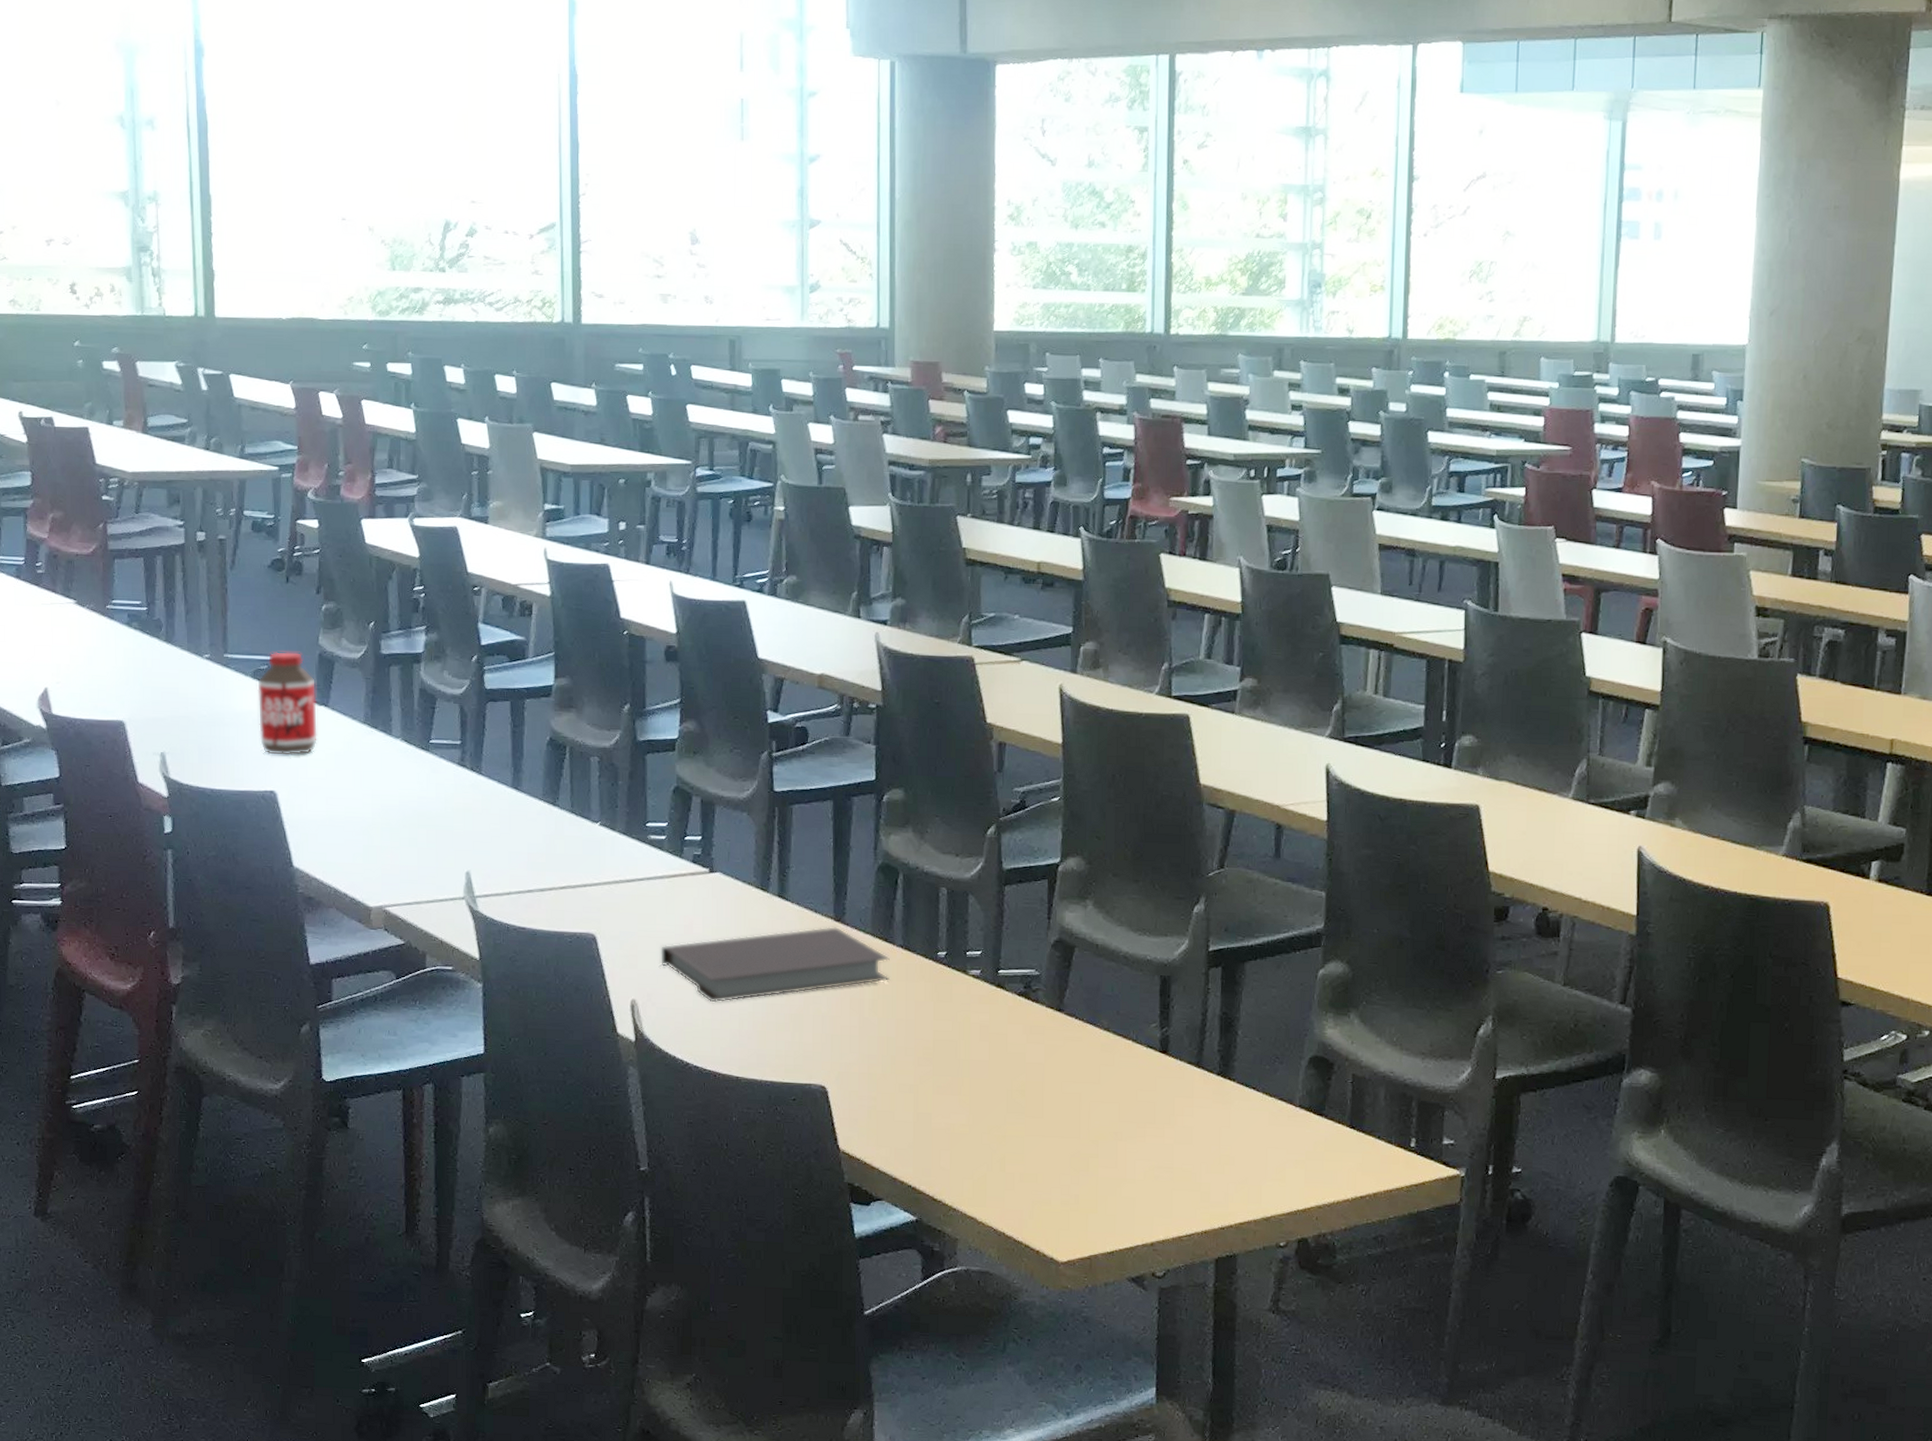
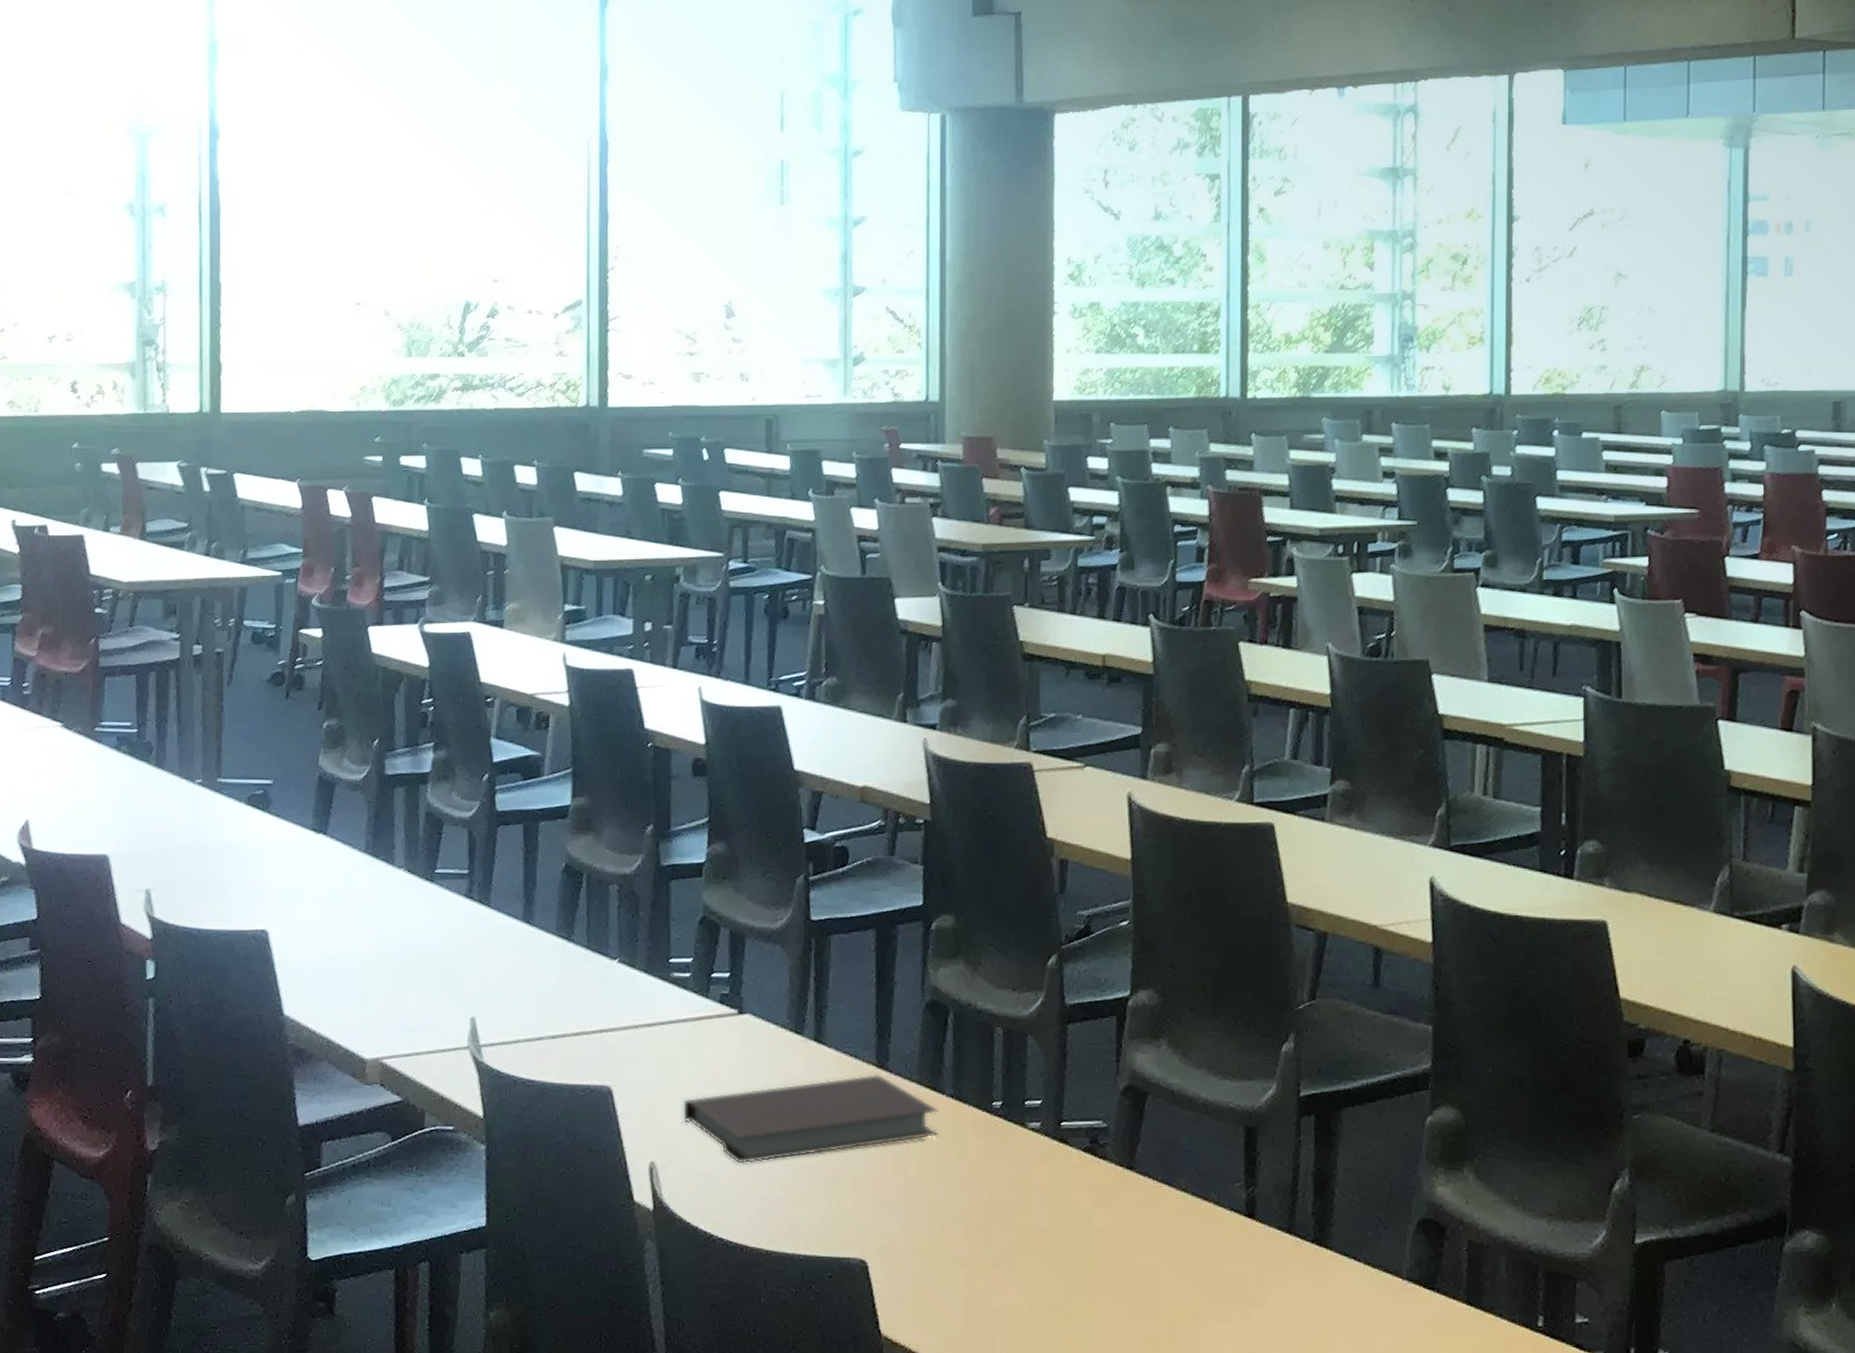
bottle: present [257,651,318,756] -> none [251,774,315,891]

